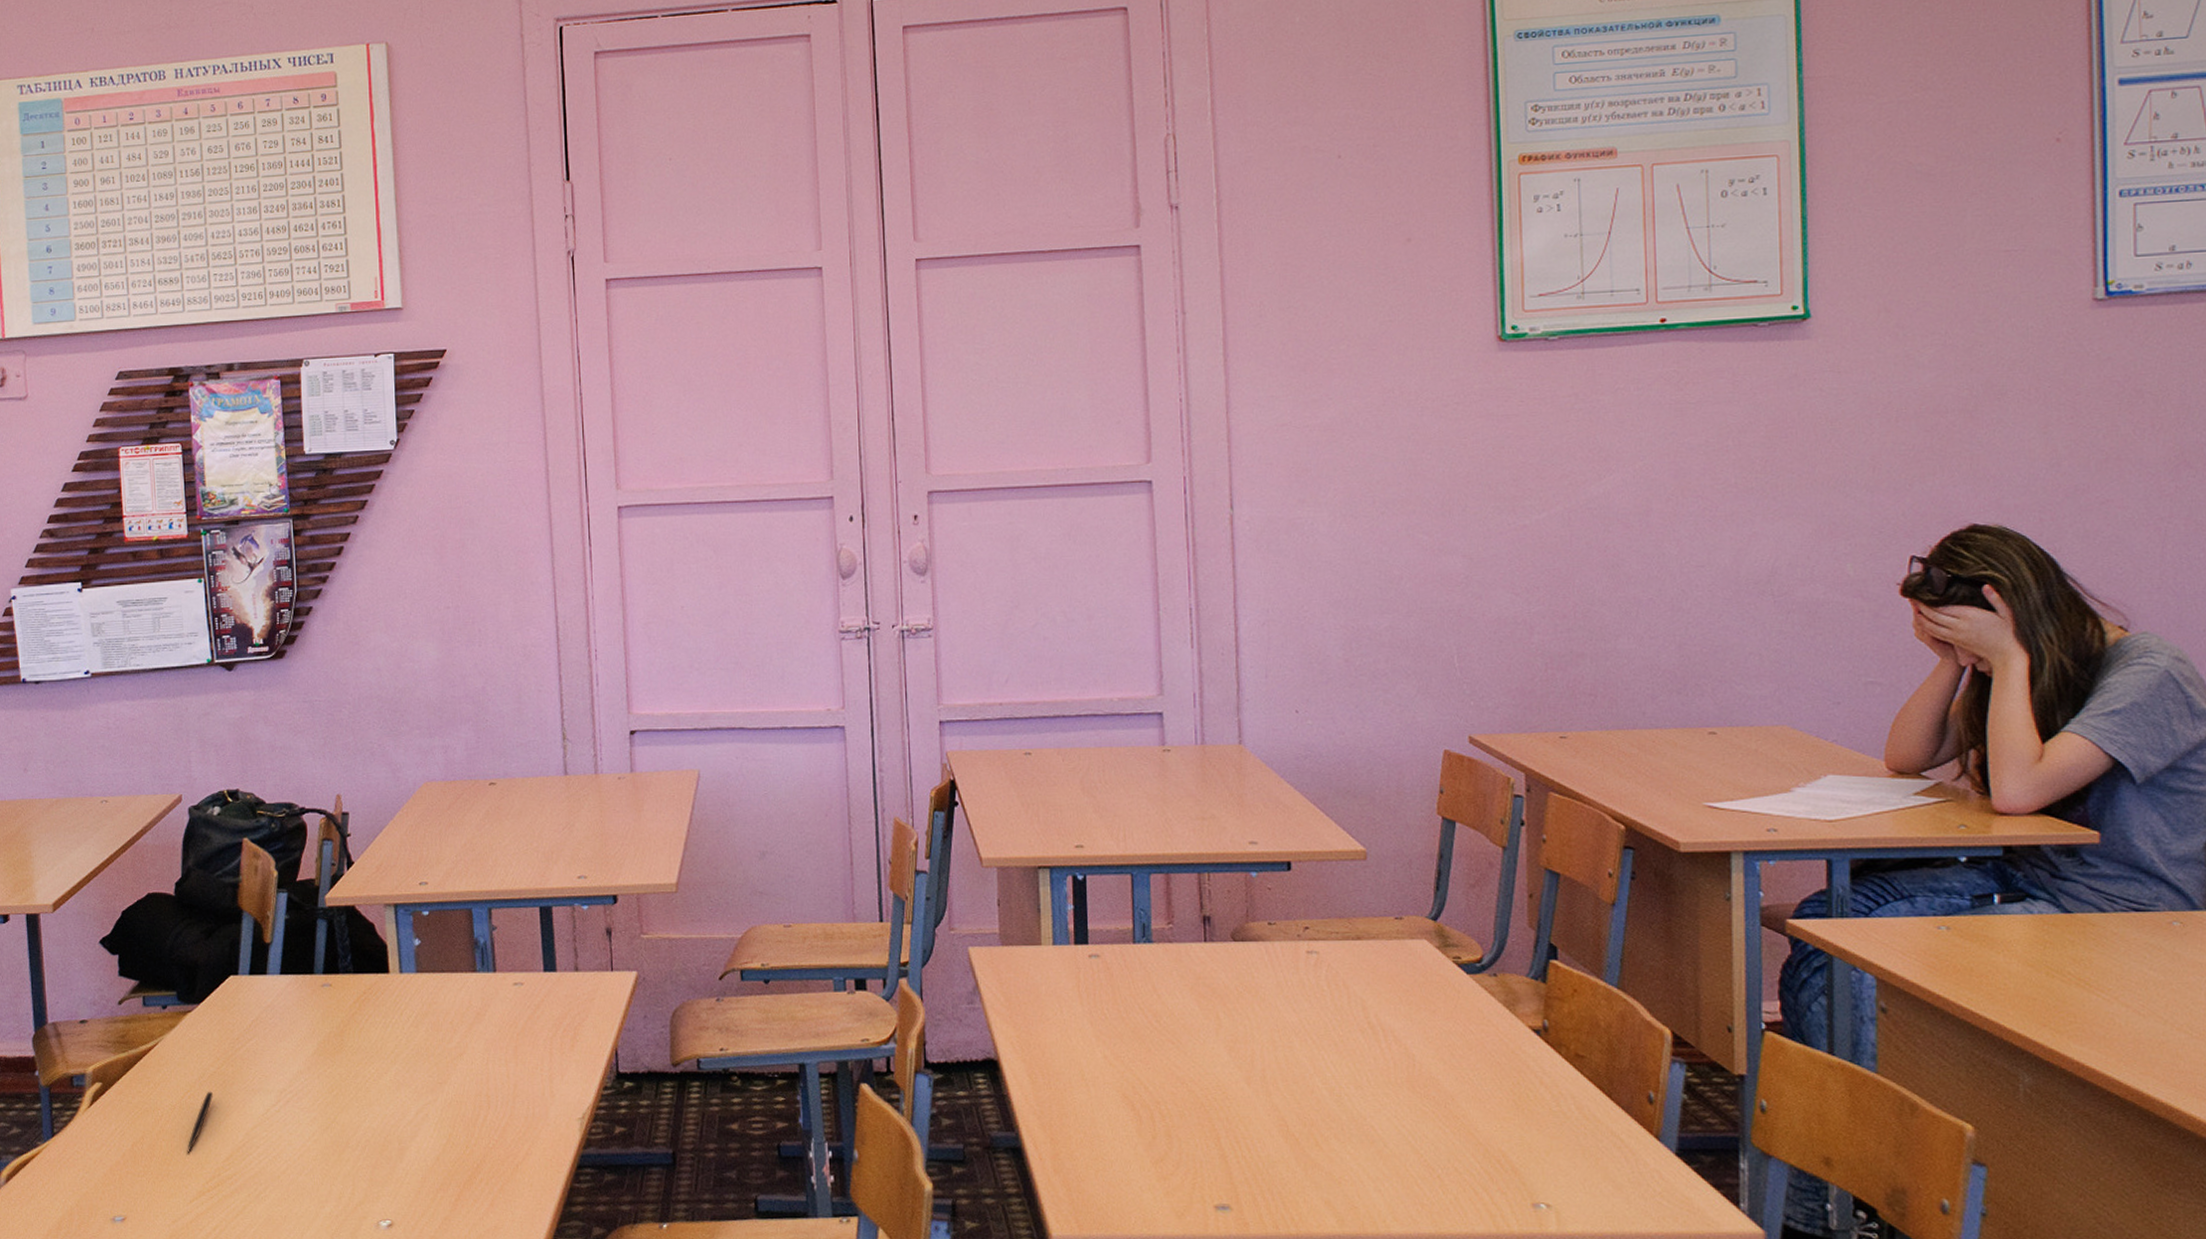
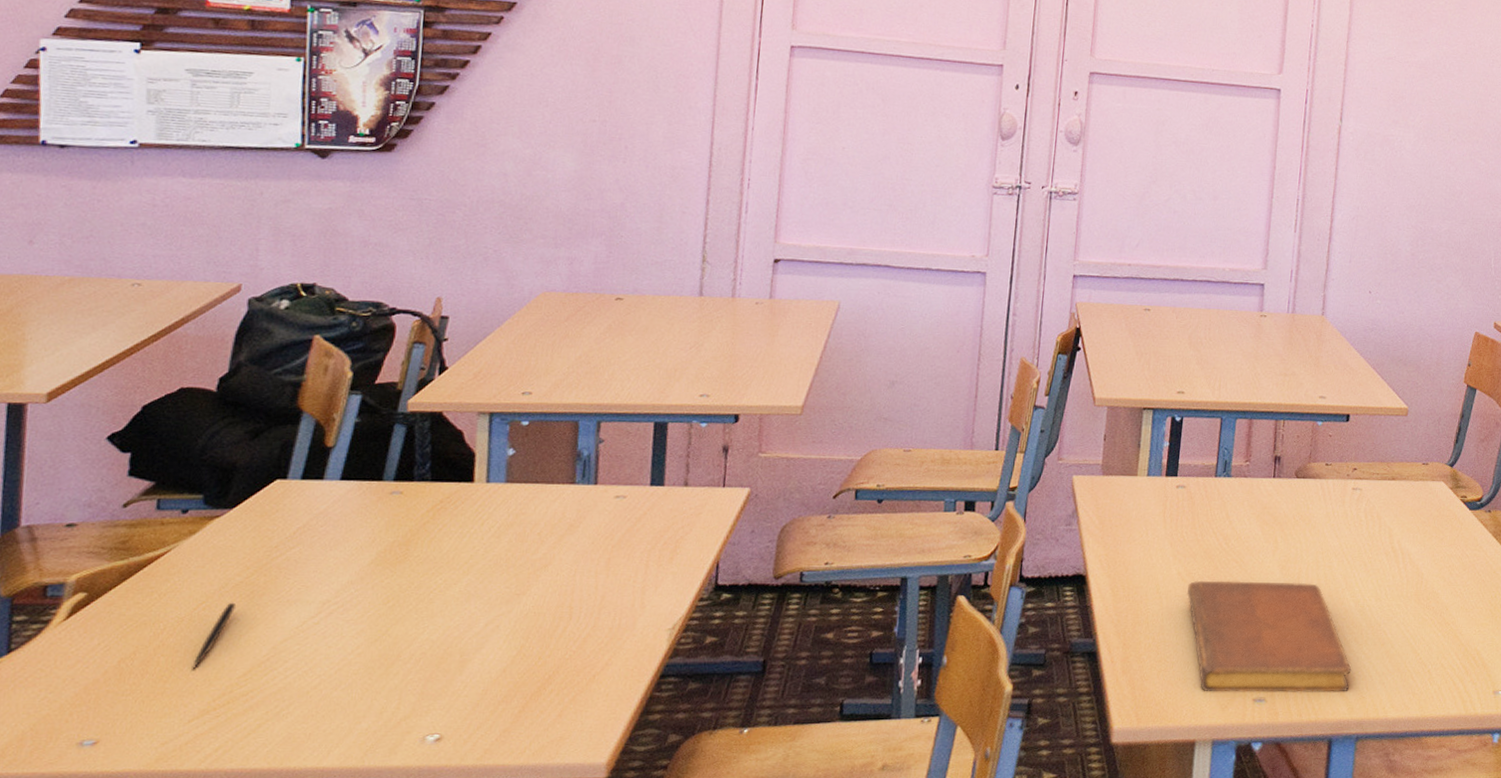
notebook: none [1117,1065,1336,1201] -> present [1186,580,1352,692]

